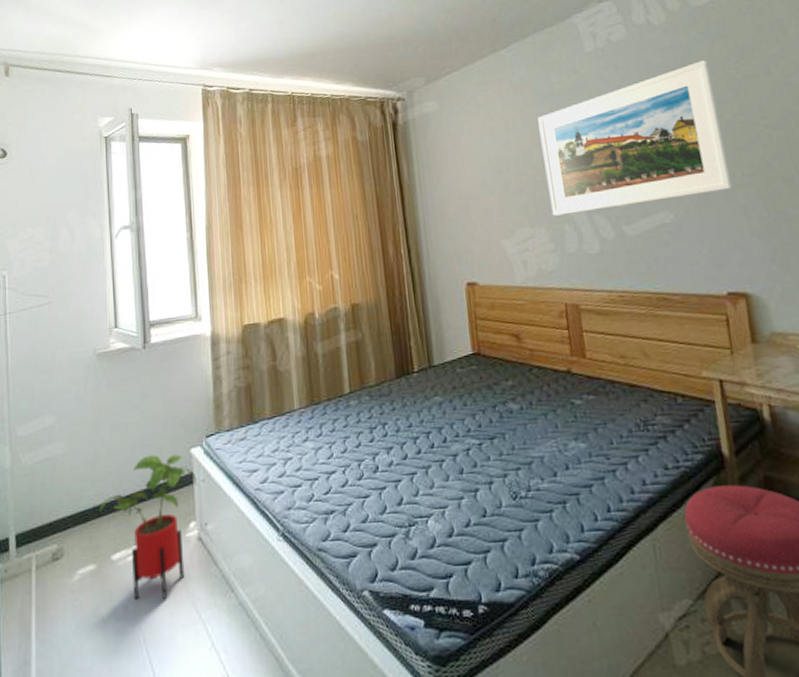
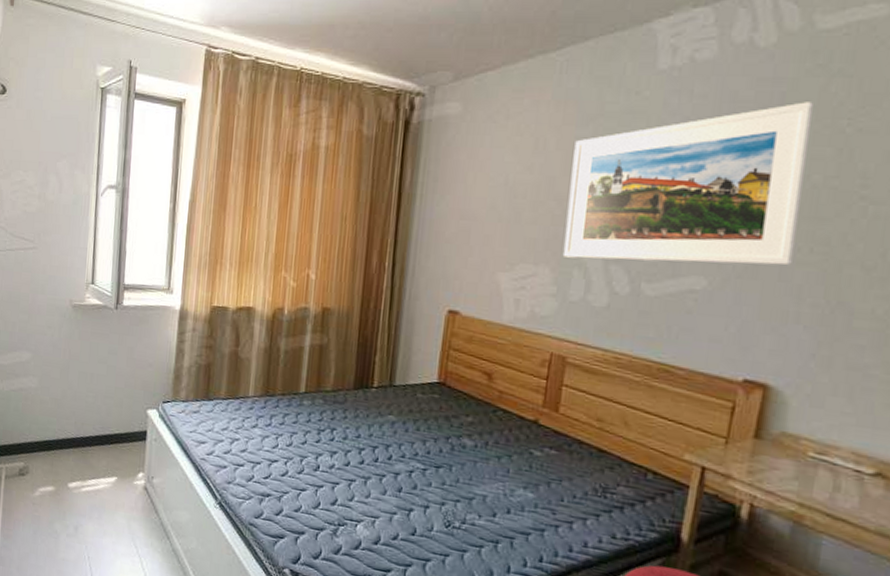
house plant: present [99,454,197,600] -> none [61,406,150,530]

